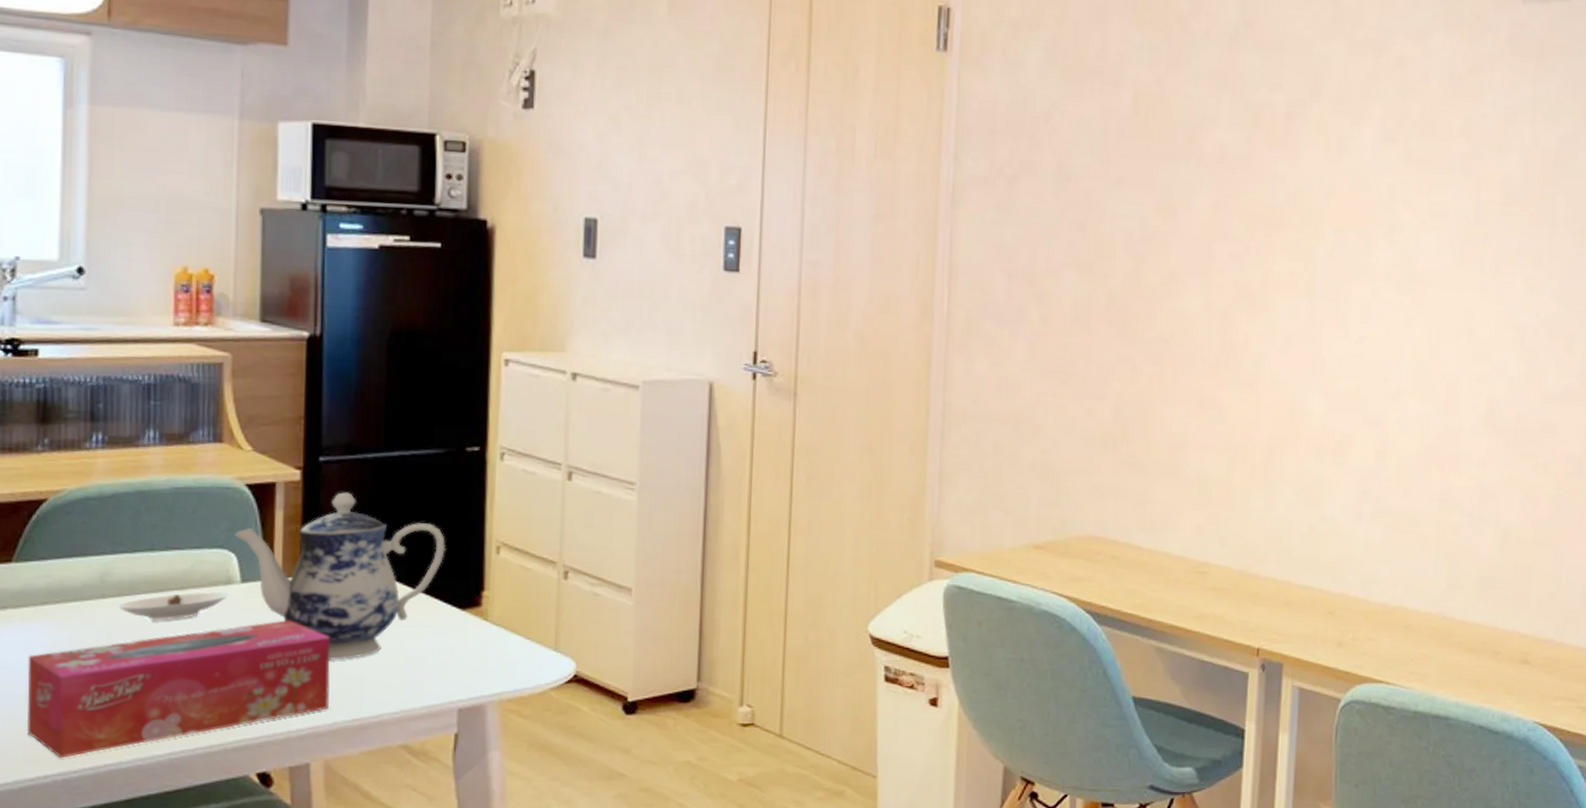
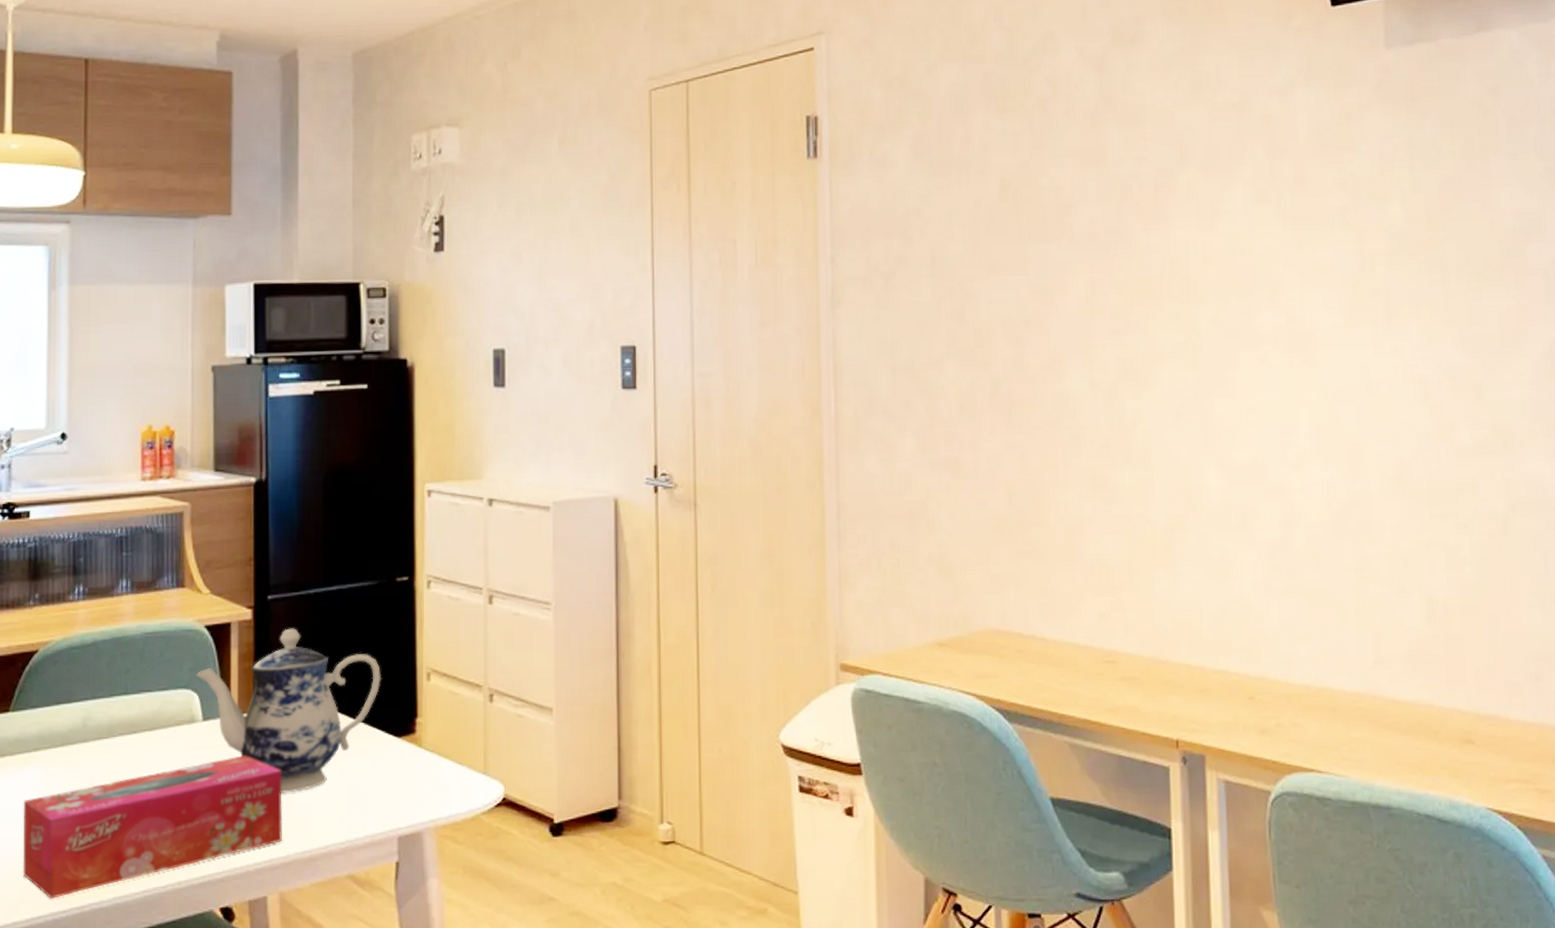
saucer: present [117,591,230,622] -> none [97,730,193,763]

